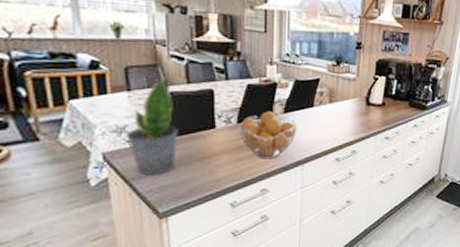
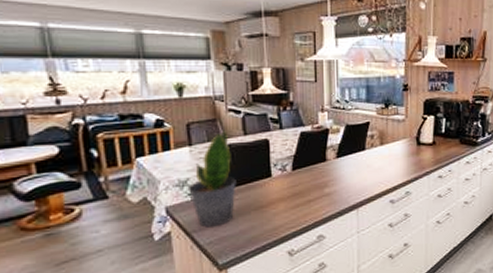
fruit basket: present [239,111,297,160] -> none [294,157,350,205]

